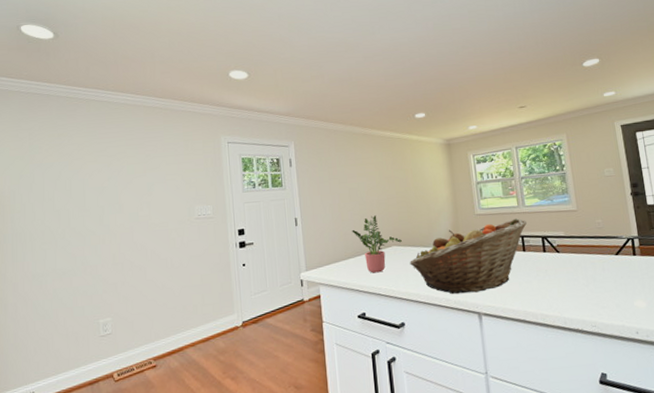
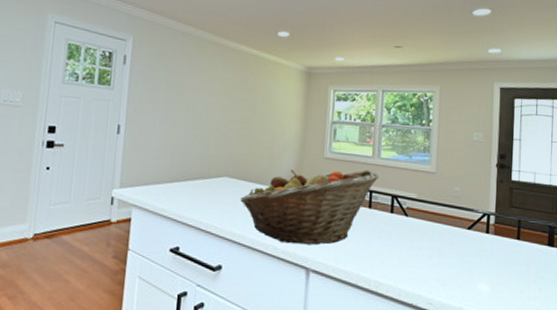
potted plant: present [352,215,403,273] -> none [181,138,237,204]

